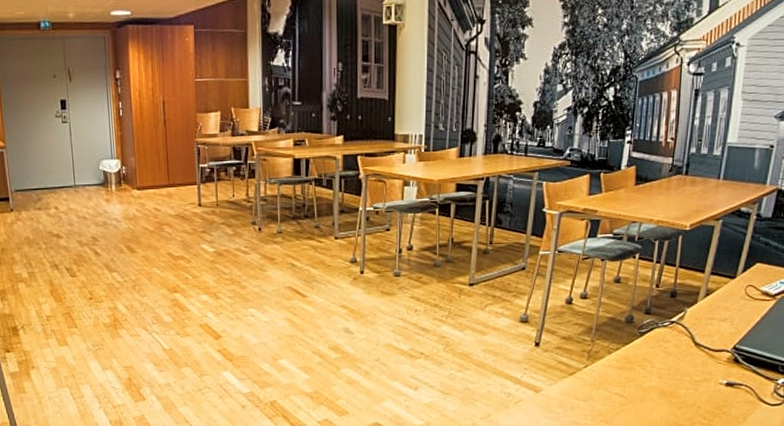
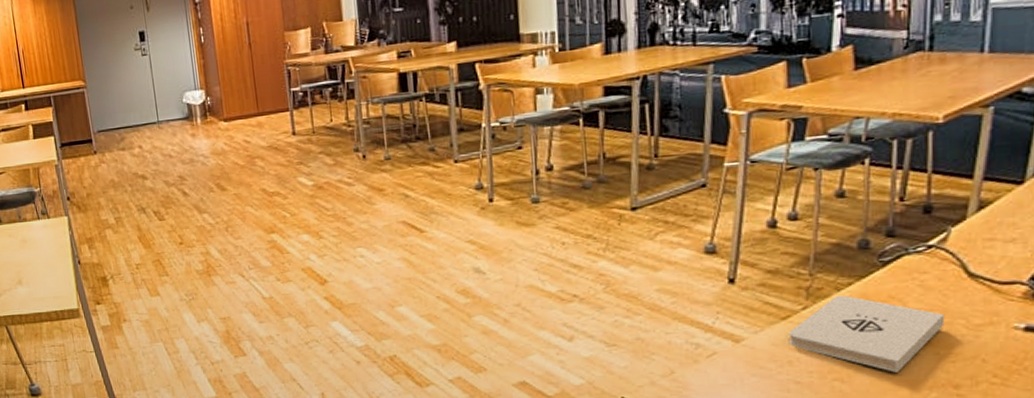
notepad: none [572,357,677,416] -> present [788,295,945,373]

